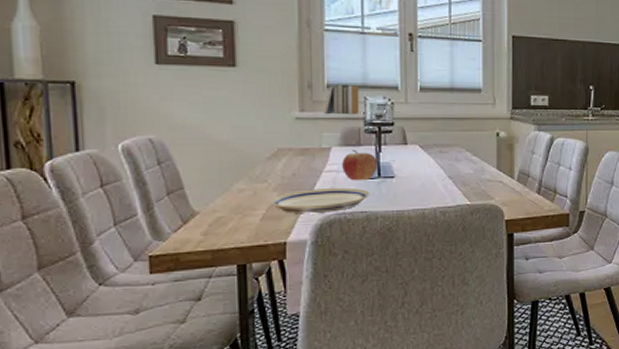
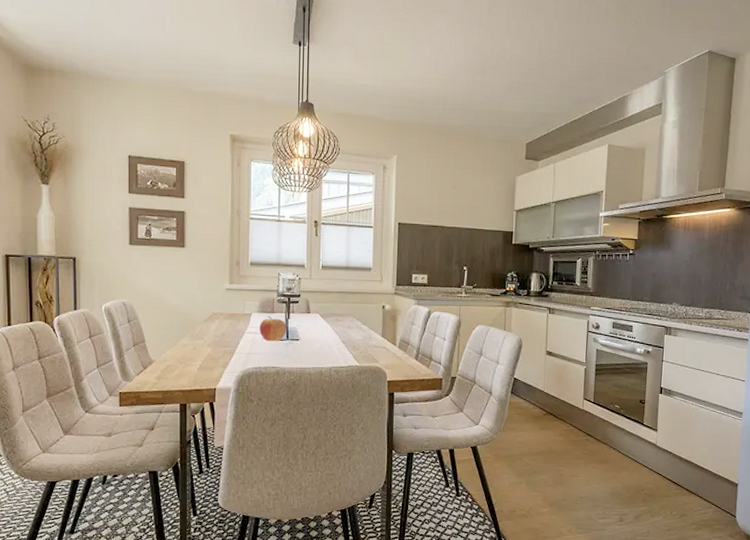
plate: present [270,188,370,214] -> none [205,346,280,367]
books: present [324,84,360,115] -> none [247,262,275,288]

